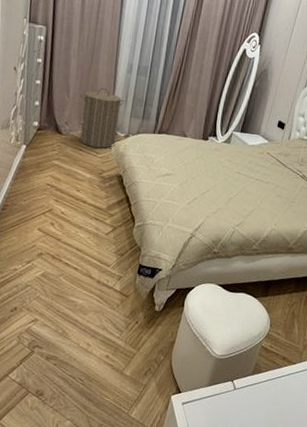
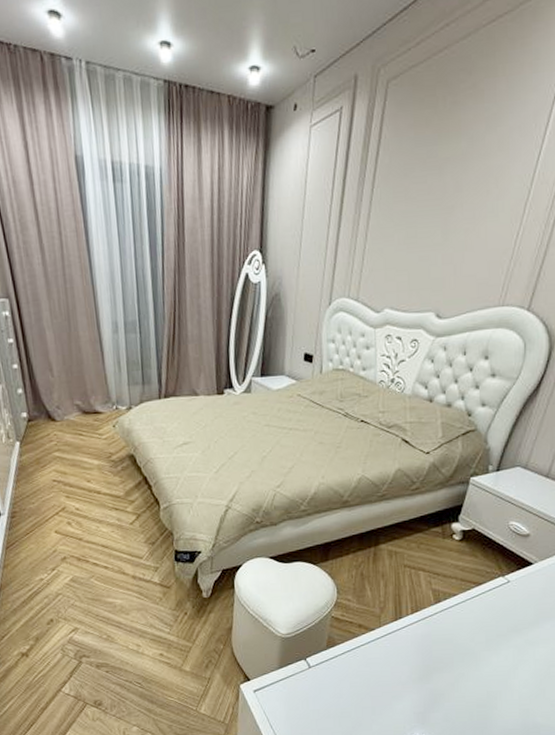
laundry hamper: present [80,87,125,149] -> none [66,357,119,429]

